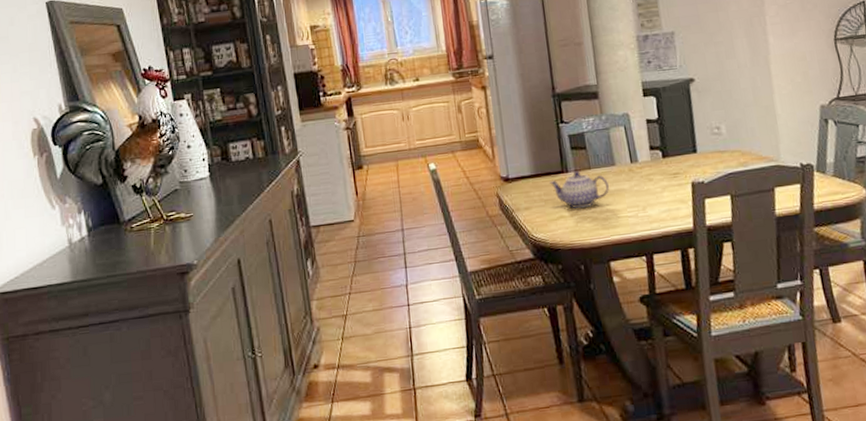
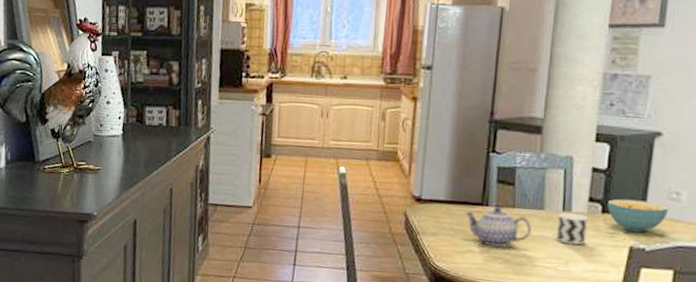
cup: none [628,163,656,192] -> present [556,213,588,245]
cereal bowl: none [665,139,715,169] -> present [607,199,669,233]

